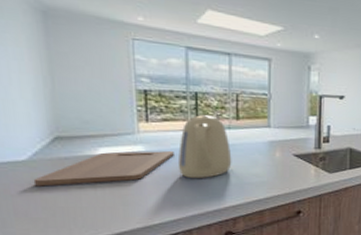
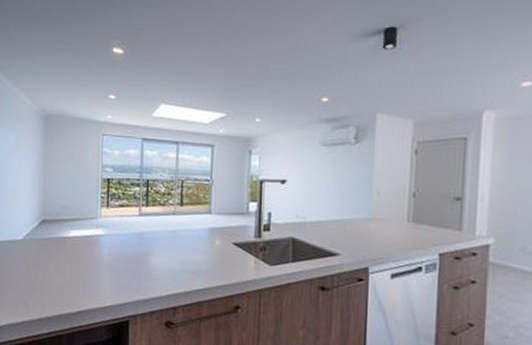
cutting board: present [33,150,174,187] -> none [24,234,126,263]
kettle: present [177,115,232,178] -> none [129,201,175,264]

